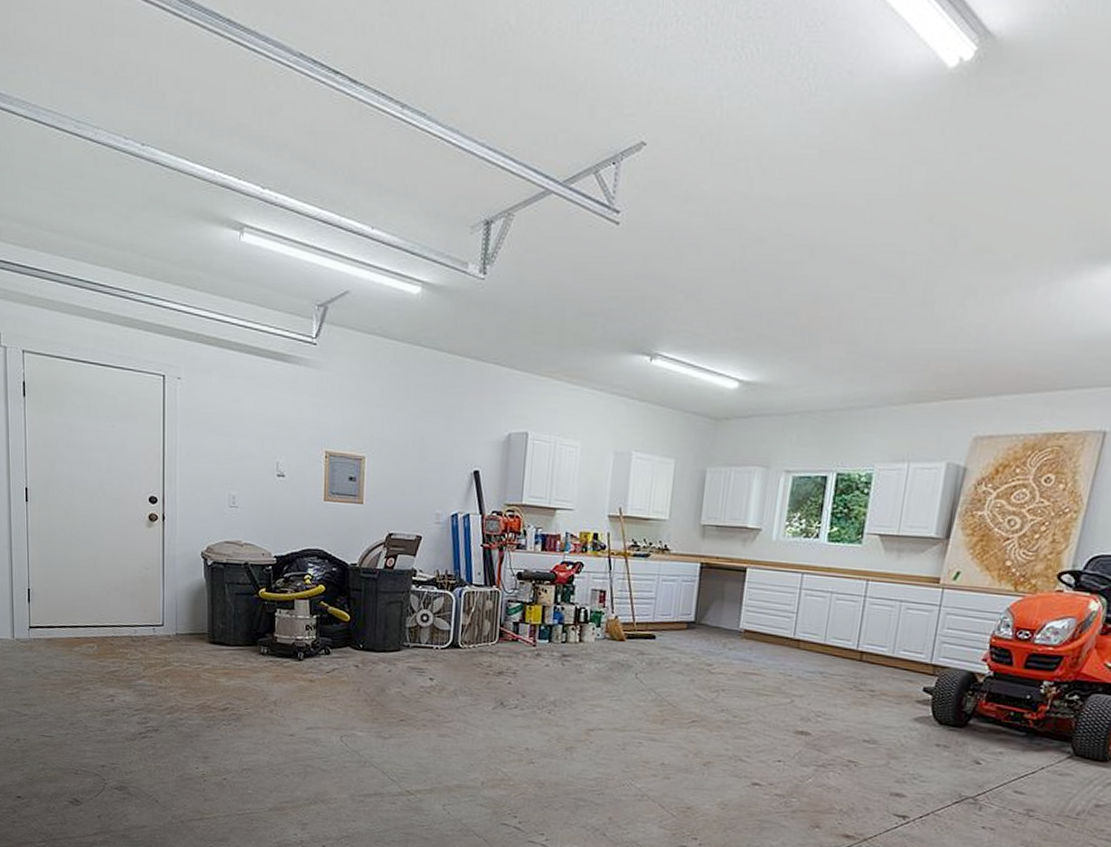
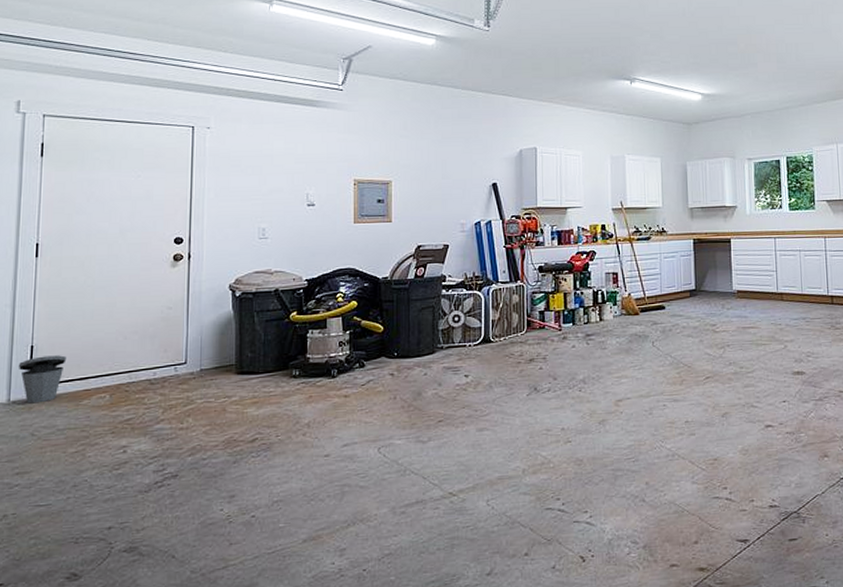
trash can: none [18,600,59,644] -> present [18,355,67,404]

